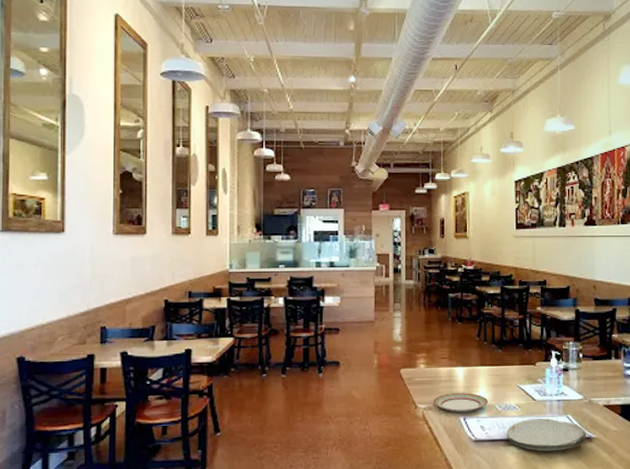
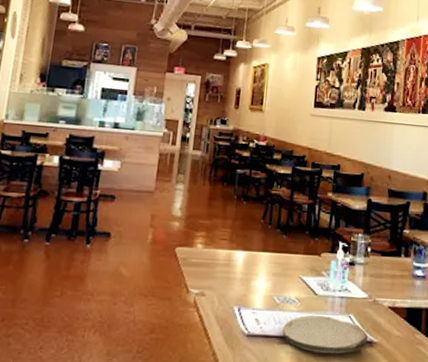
plate: present [433,393,489,413] -> none [207,279,267,302]

